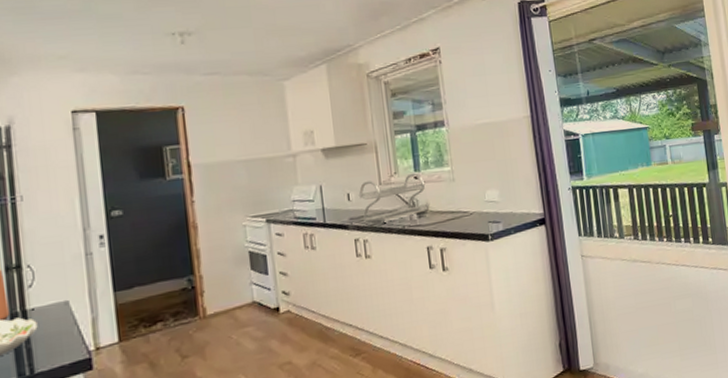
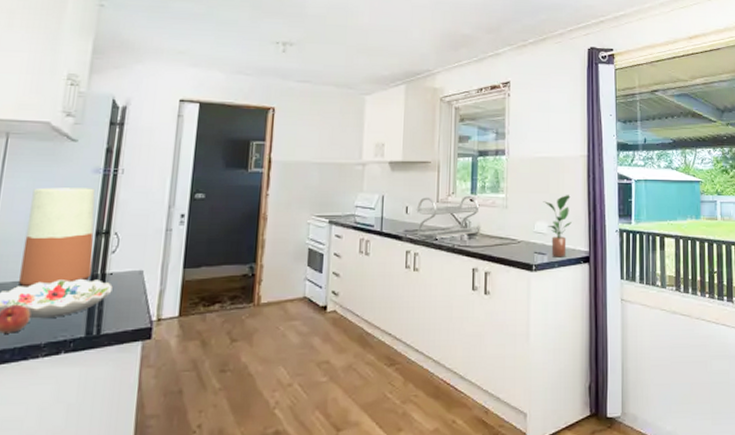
potted plant: none [490,159,523,224] -> present [543,195,572,257]

